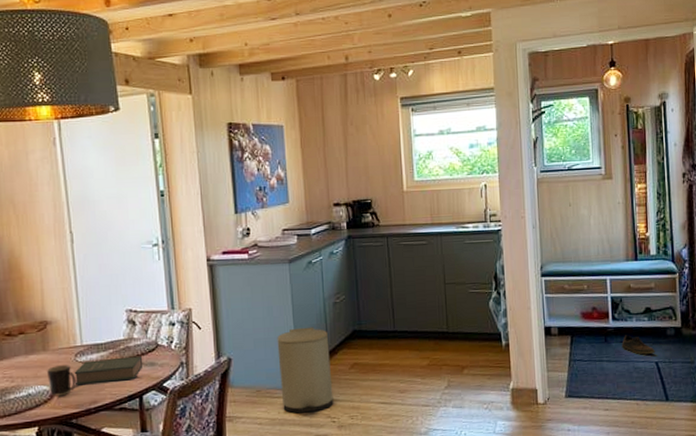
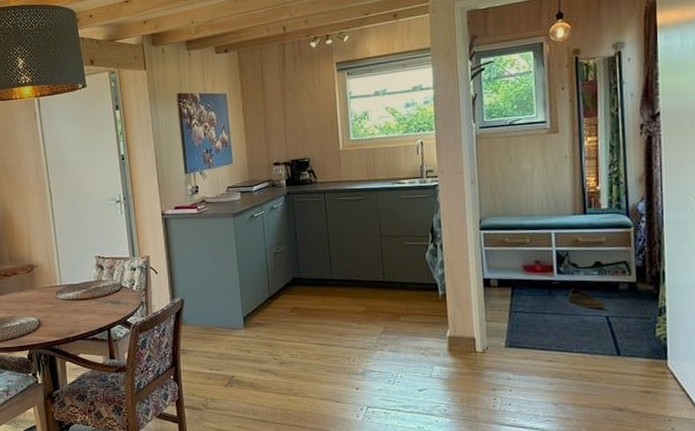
mug: present [47,365,76,397] -> none [35,301,57,327]
book: present [74,356,144,386] -> none [55,295,111,318]
pedal bin: present [277,327,334,414] -> none [223,274,275,350]

